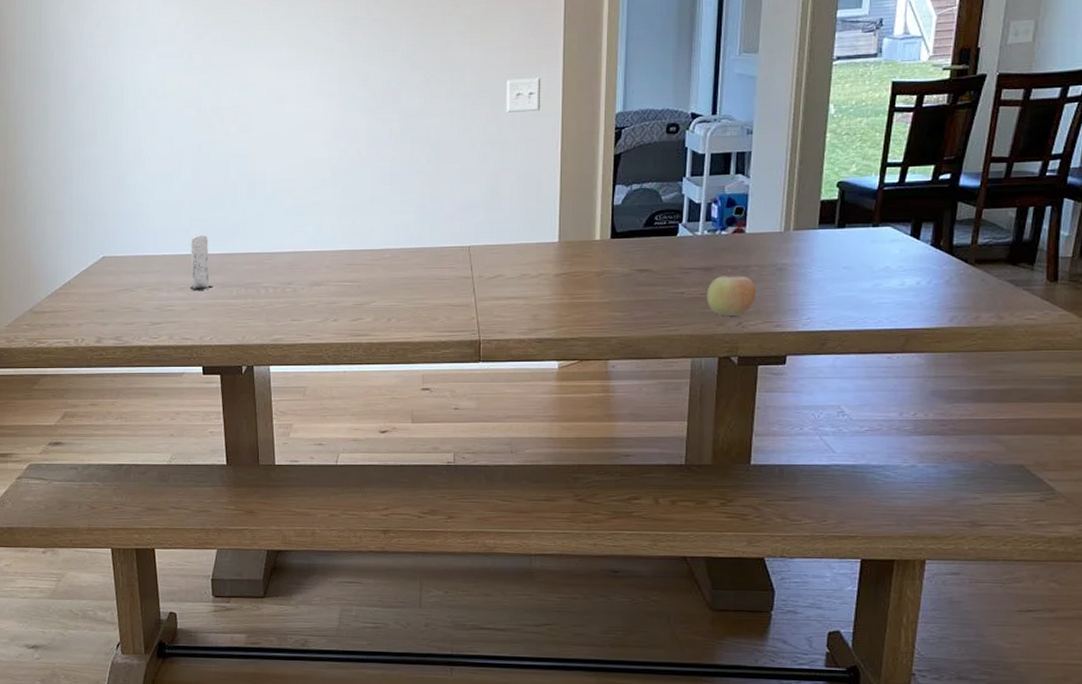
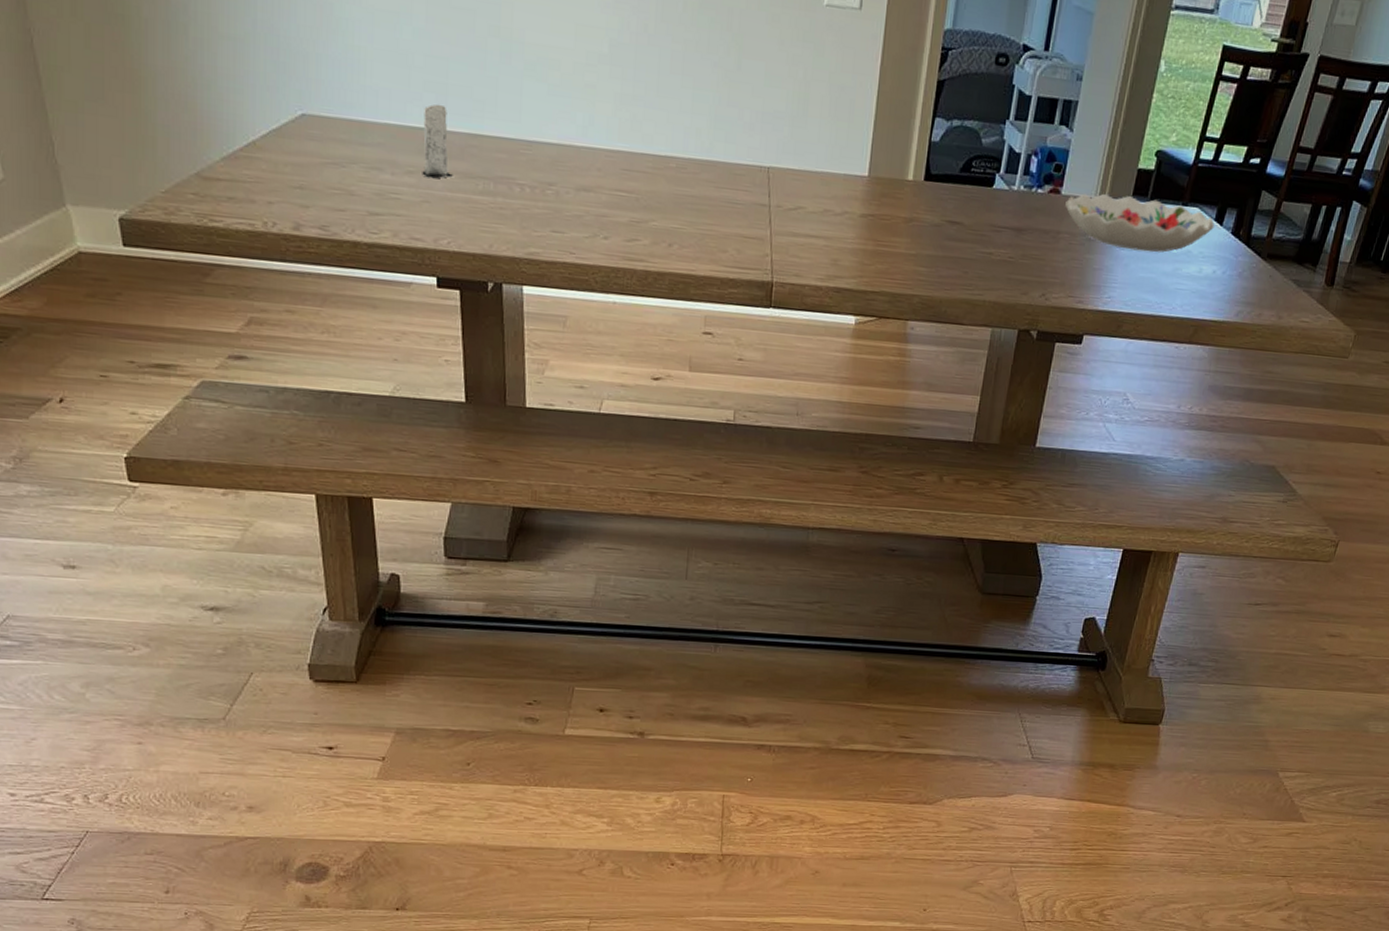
fruit: present [706,269,756,315] -> none [1014,233,1064,286]
decorative bowl: none [751,225,911,273] -> present [1065,193,1215,253]

